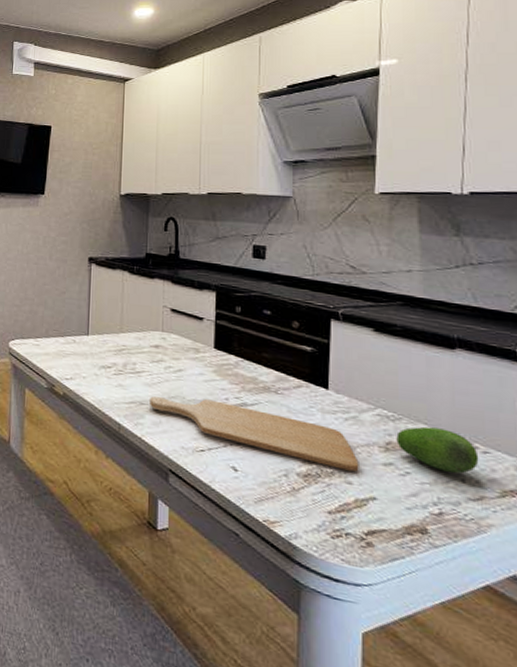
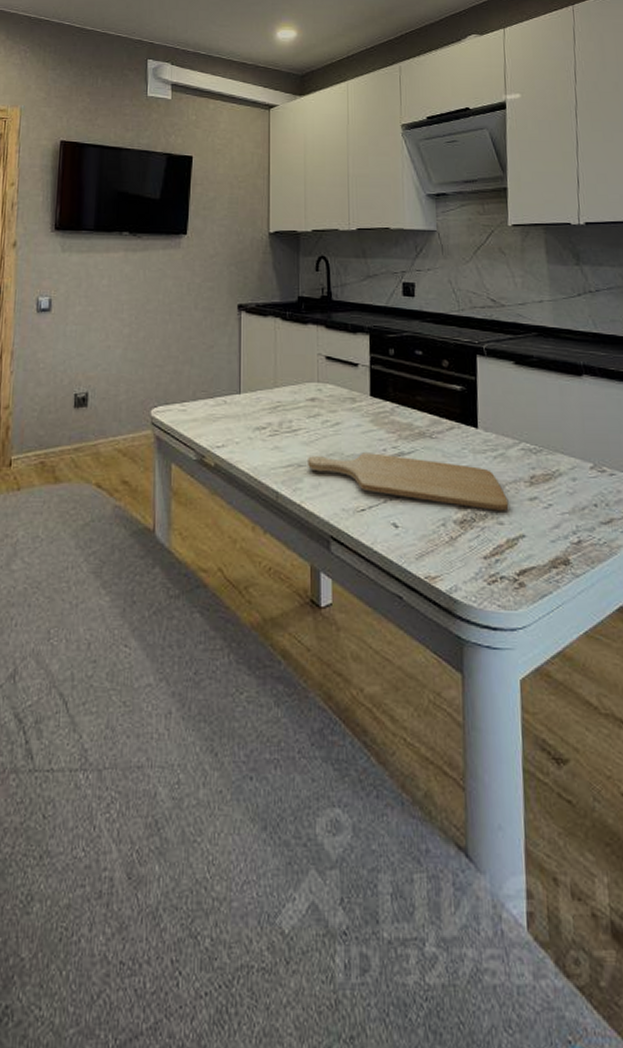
fruit: present [396,426,479,474] -> none [538,456,607,499]

